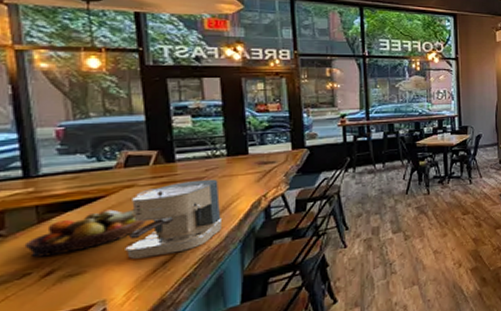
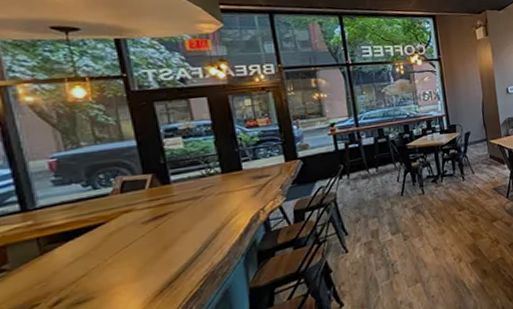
fruit bowl: present [24,209,146,258] -> none [29,233,148,289]
coffee maker: present [125,179,223,259] -> none [130,197,224,282]

